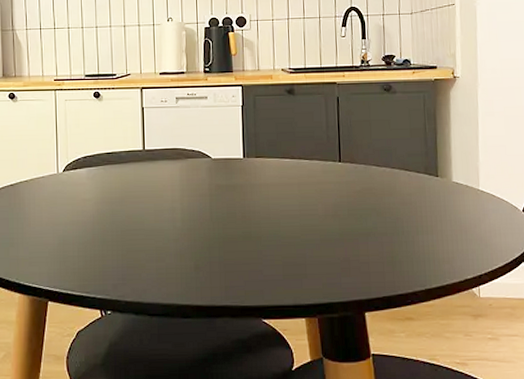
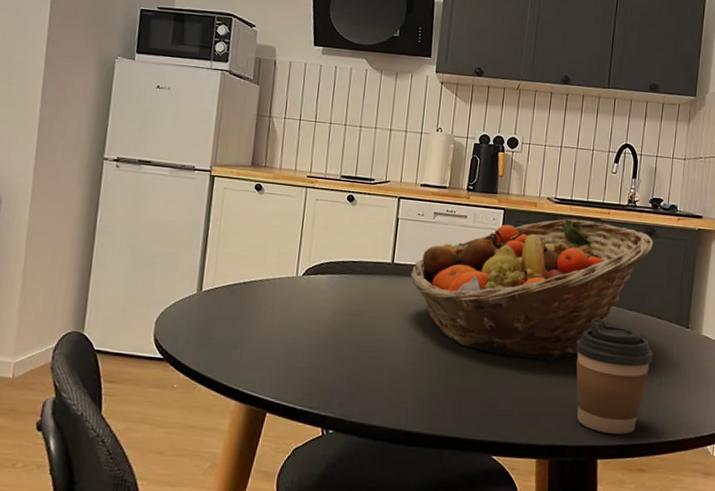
fruit basket: none [162,85,391,224] -> present [410,218,653,361]
coffee cup: none [329,178,407,287] -> present [576,319,653,435]

